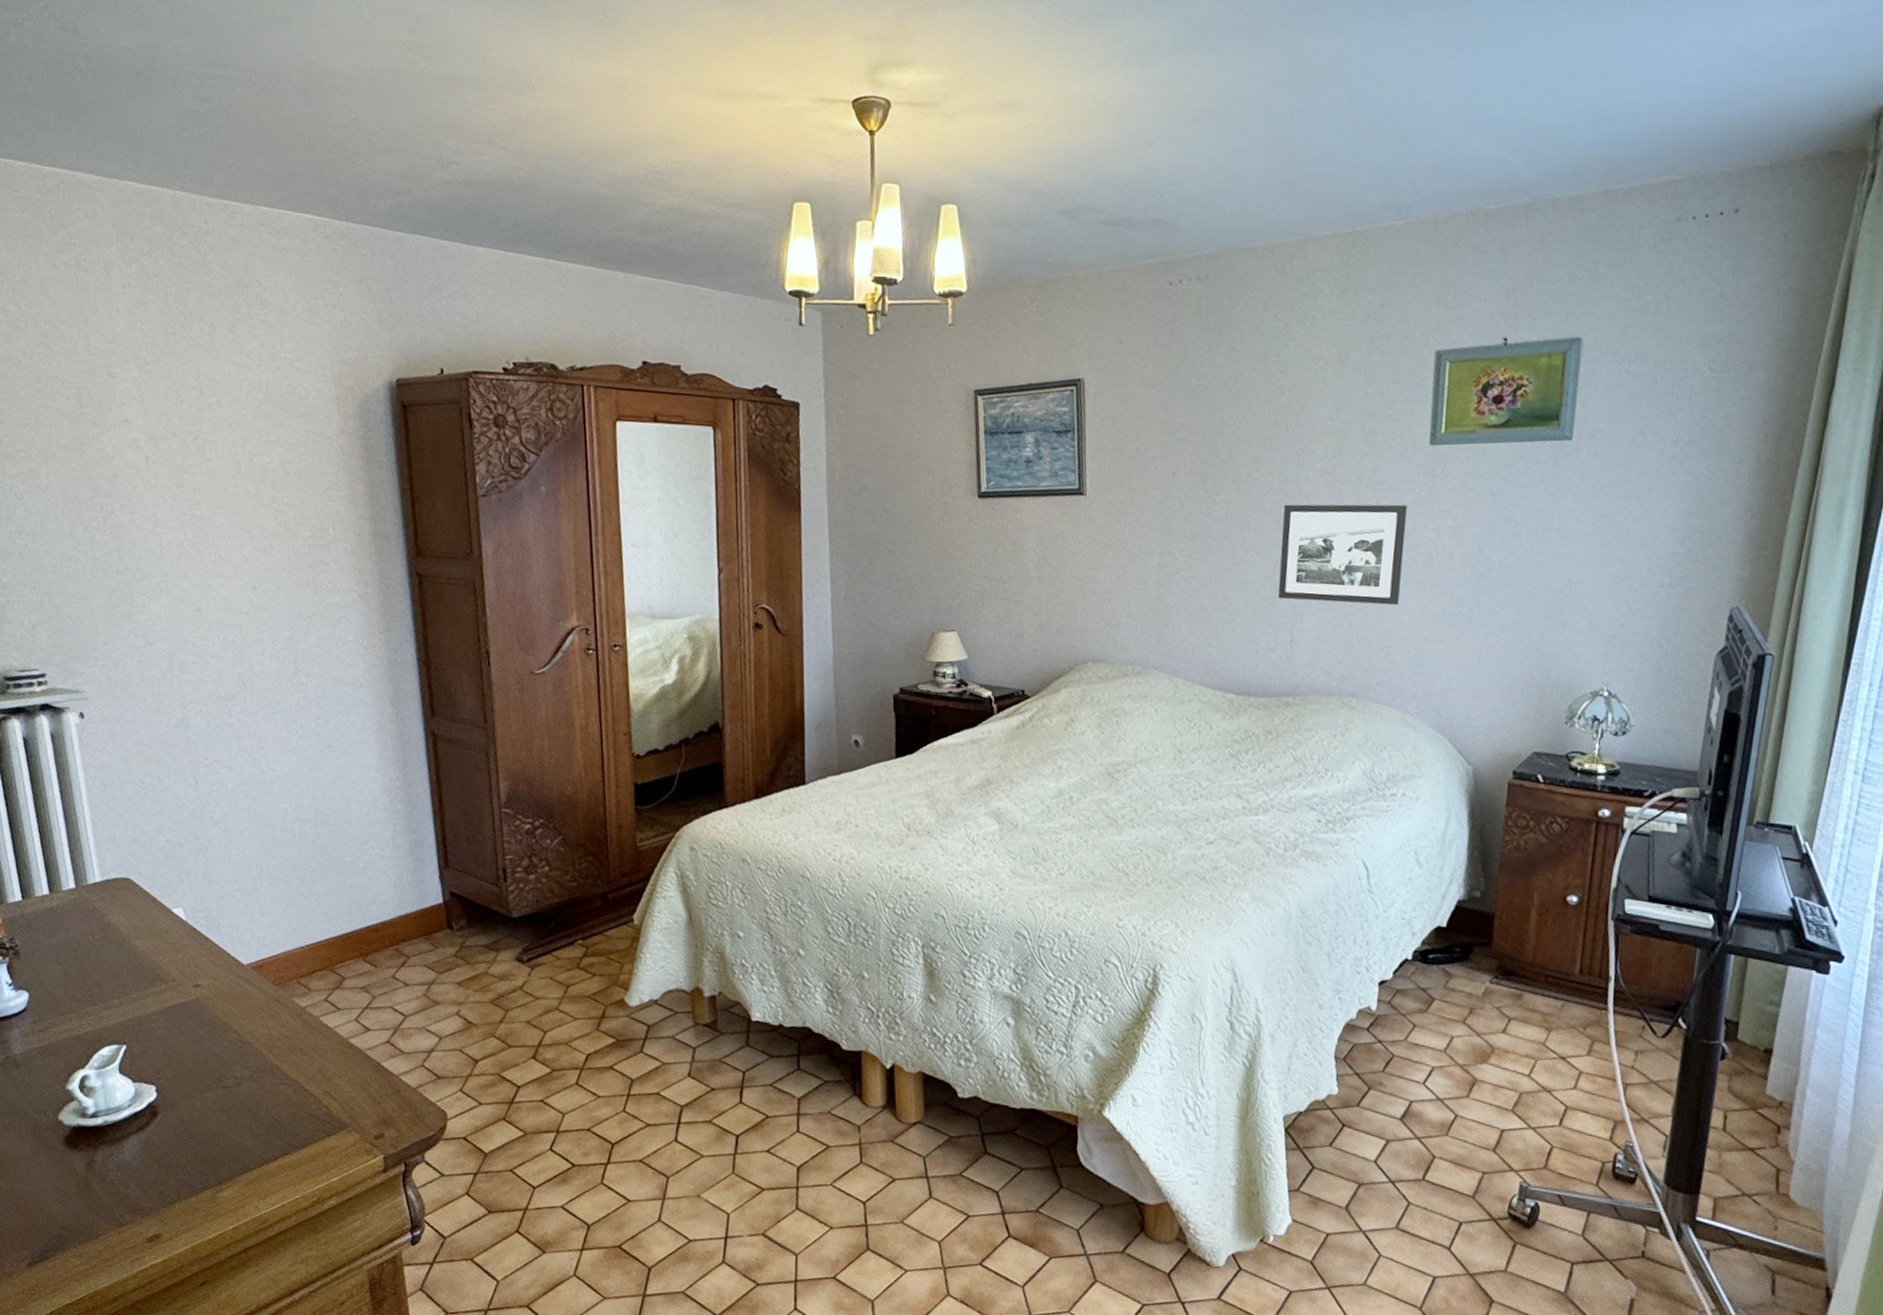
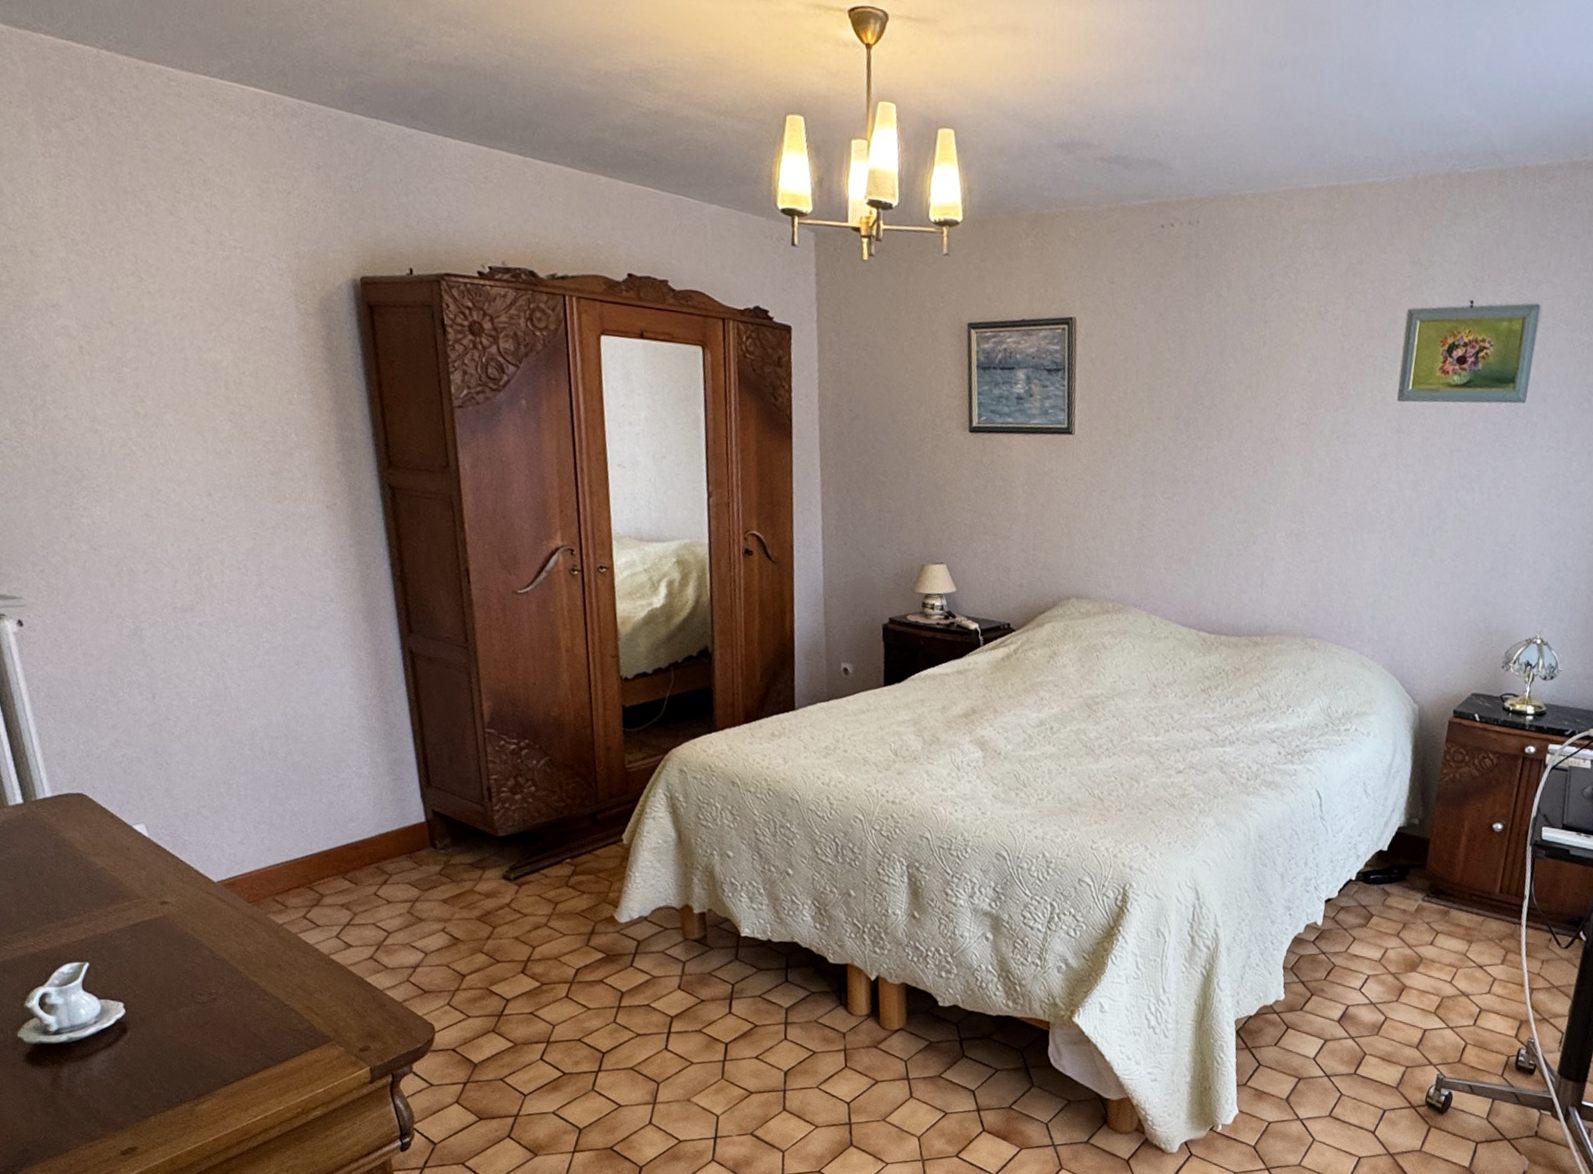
picture frame: present [1278,504,1407,606] -> none [1252,452,1374,553]

